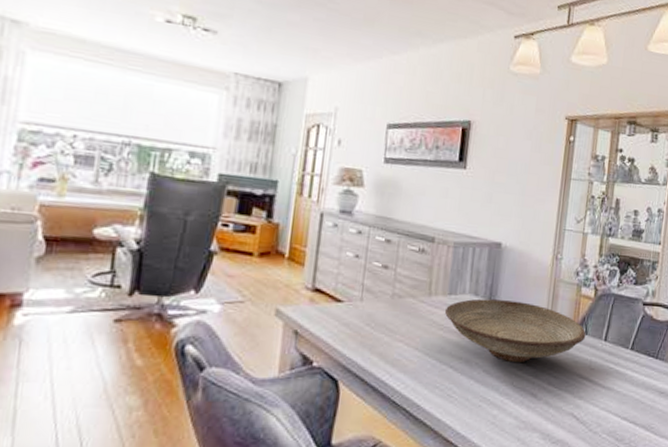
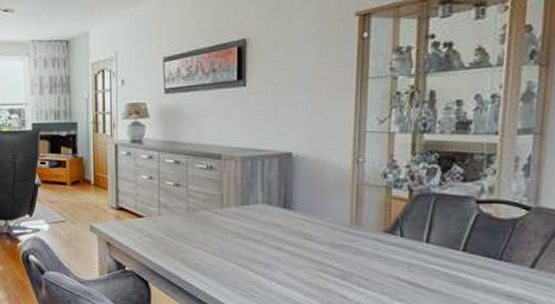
decorative bowl: present [444,298,586,363] -> none [238,207,402,266]

